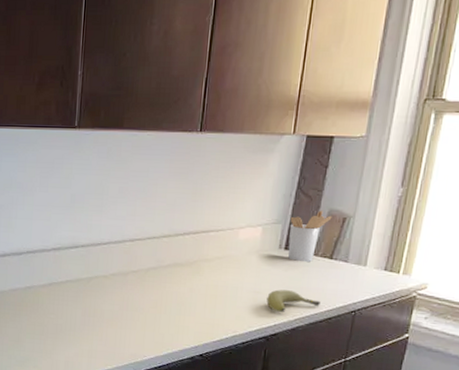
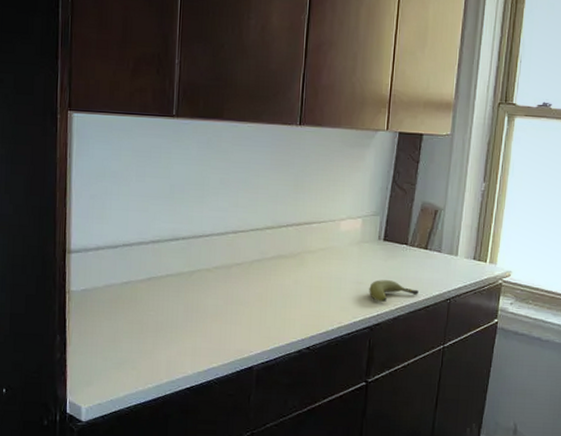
utensil holder: present [287,210,332,263] -> none [386,203,425,253]

